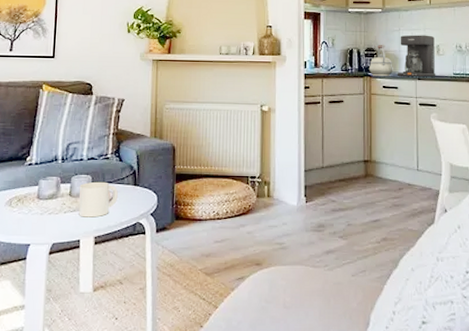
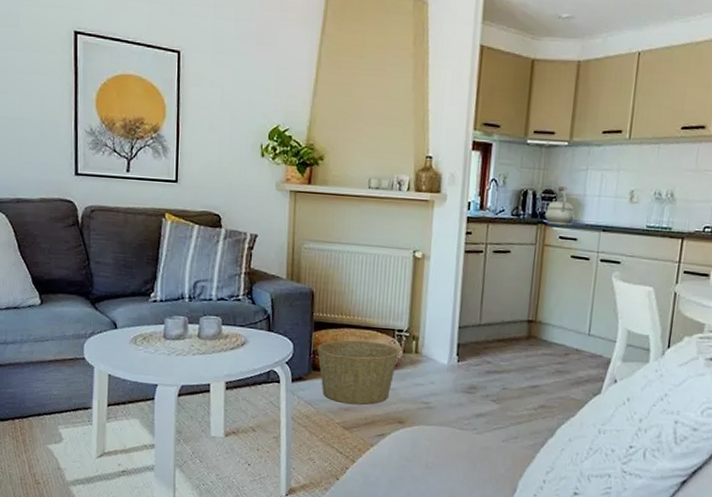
mug: present [78,181,118,218] -> none [208,324,250,362]
basket: none [180,188,254,250] -> present [318,339,400,405]
coffee maker: present [398,35,436,78] -> none [578,176,630,230]

